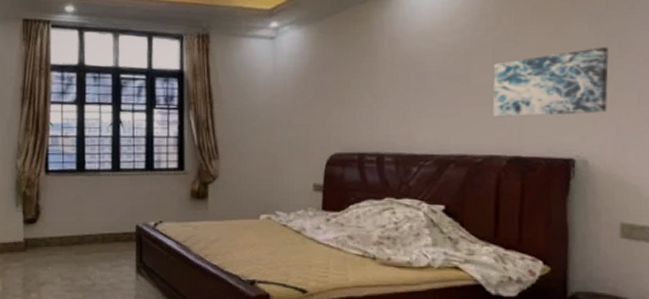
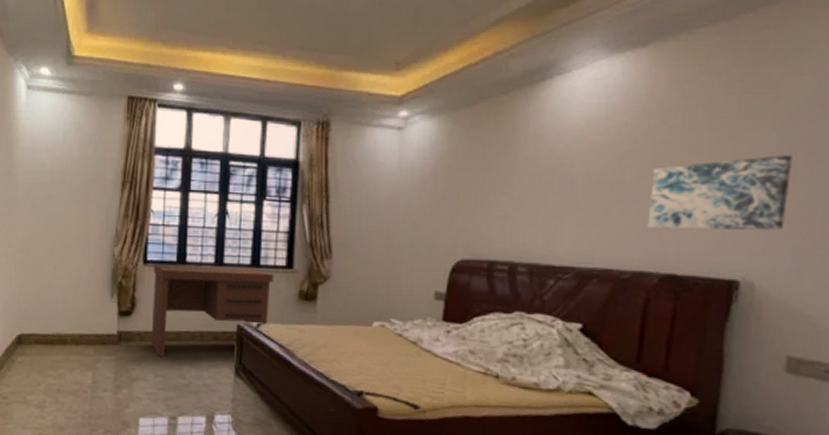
desk: none [55,172,167,260] -> present [151,265,274,357]

